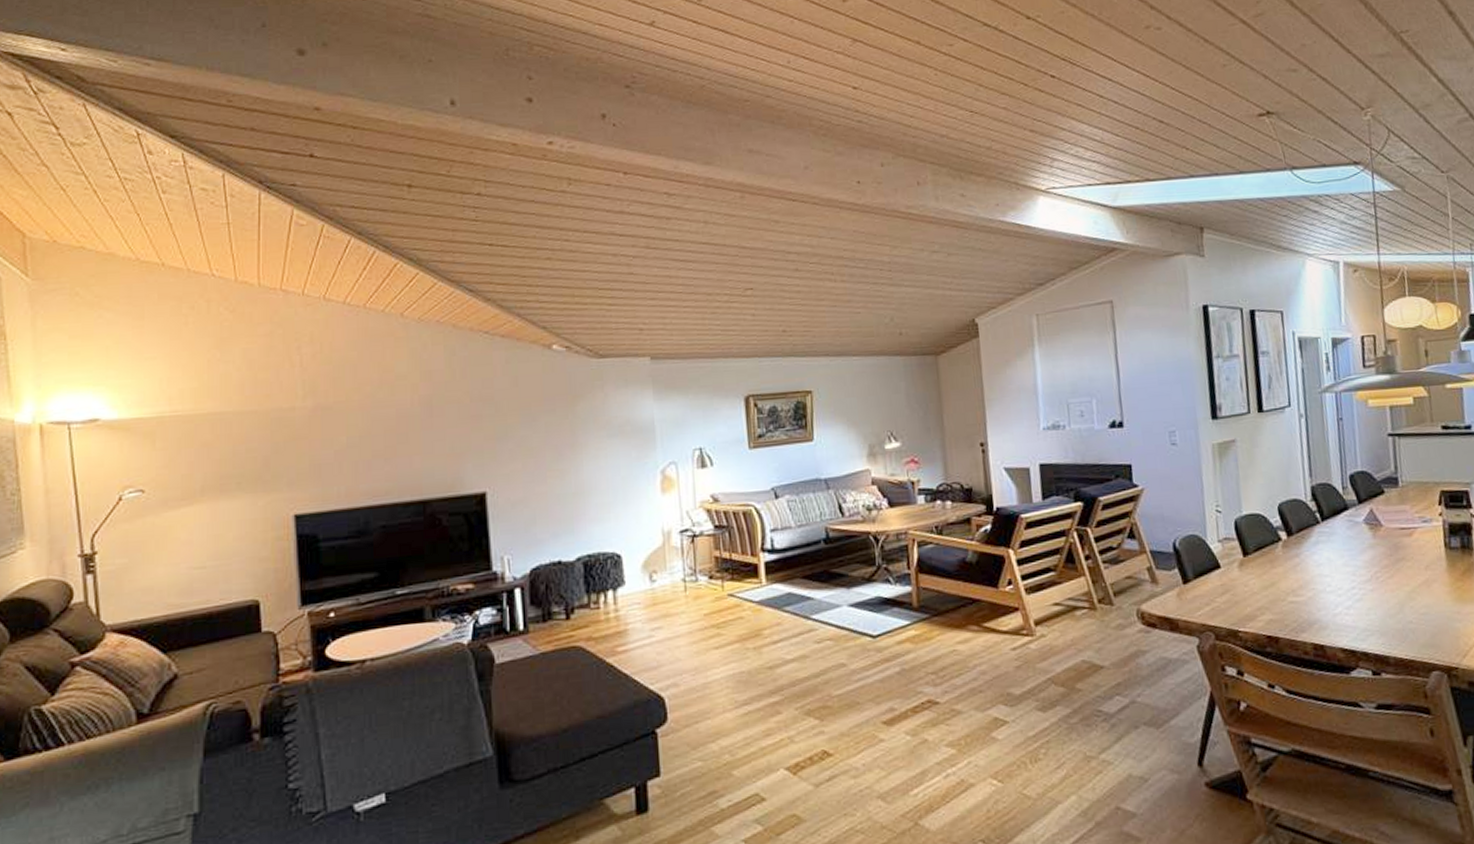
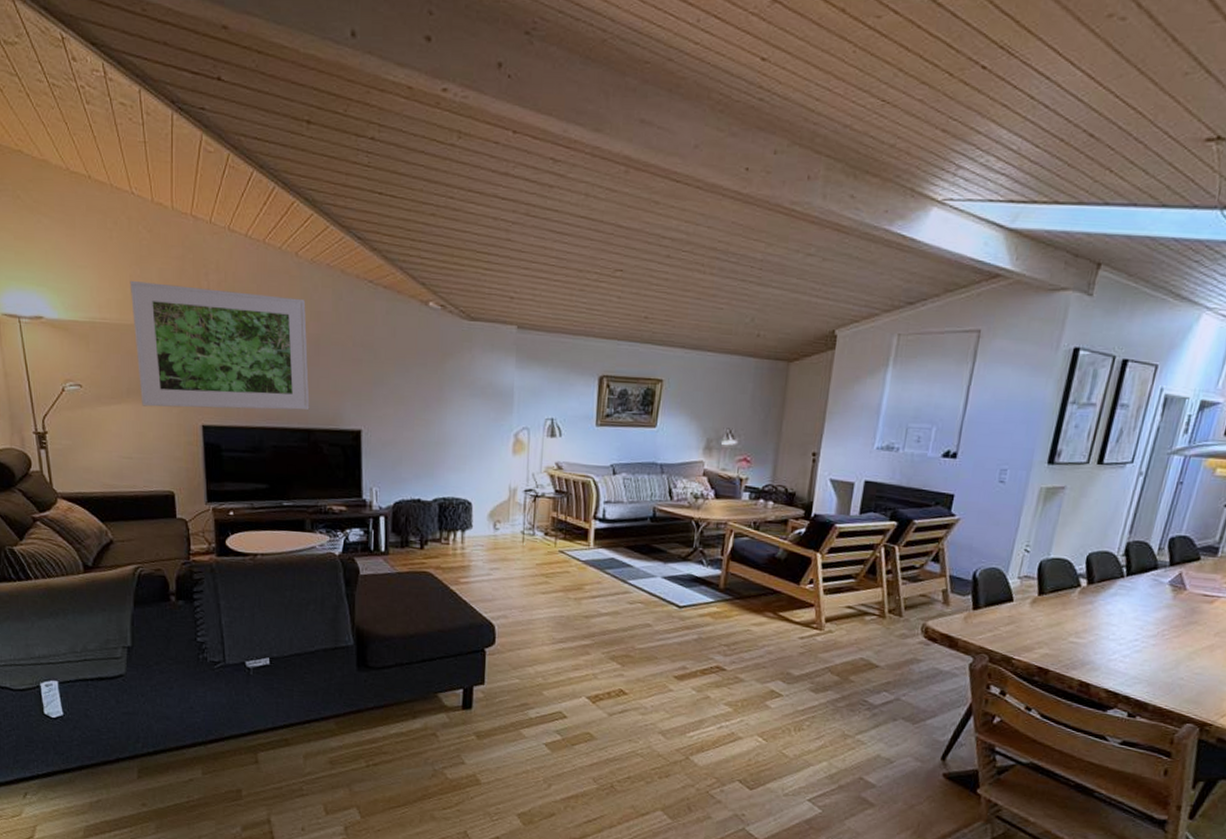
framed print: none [207,360,424,504] -> present [129,280,310,411]

